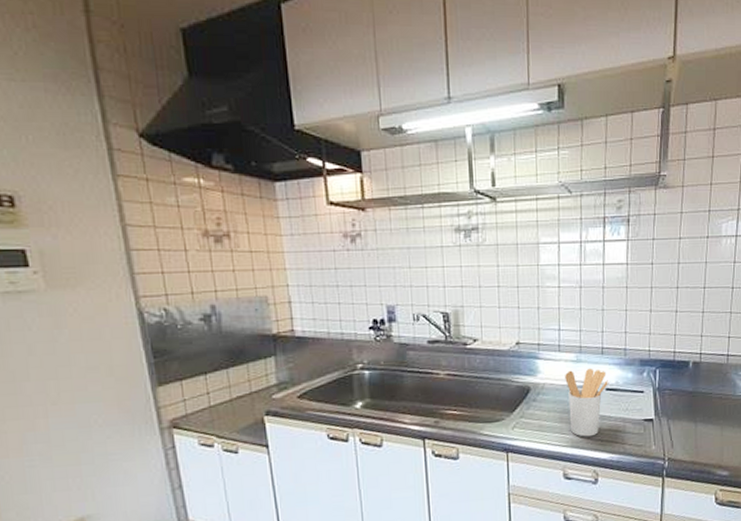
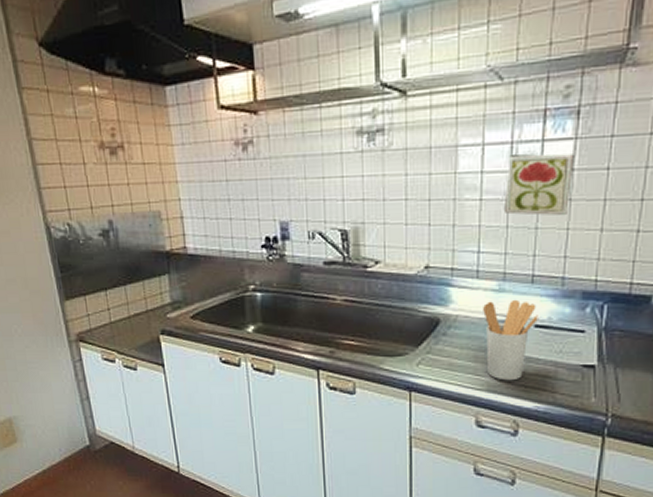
decorative tile: none [577,251,628,300] -> present [503,153,575,216]

